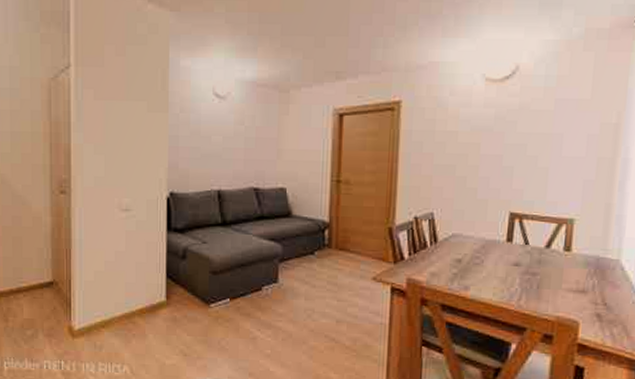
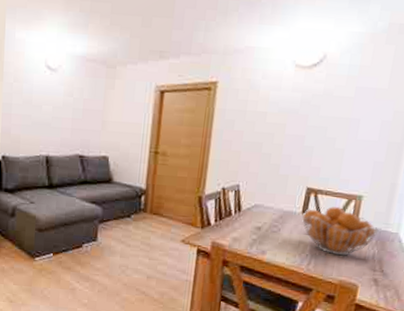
fruit basket: none [506,232,597,289] -> present [301,206,379,256]

